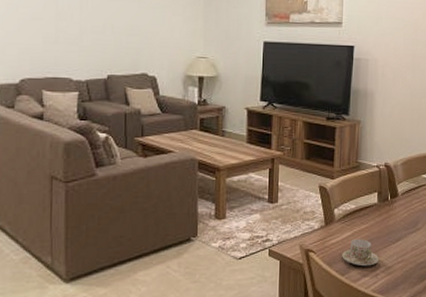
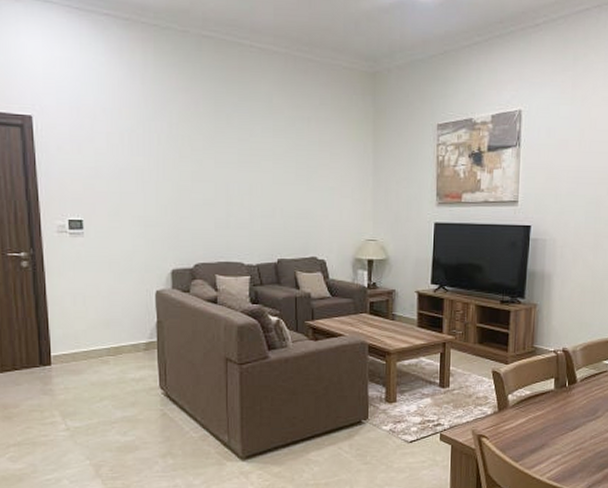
teacup: present [342,239,379,266] -> none [516,426,556,454]

